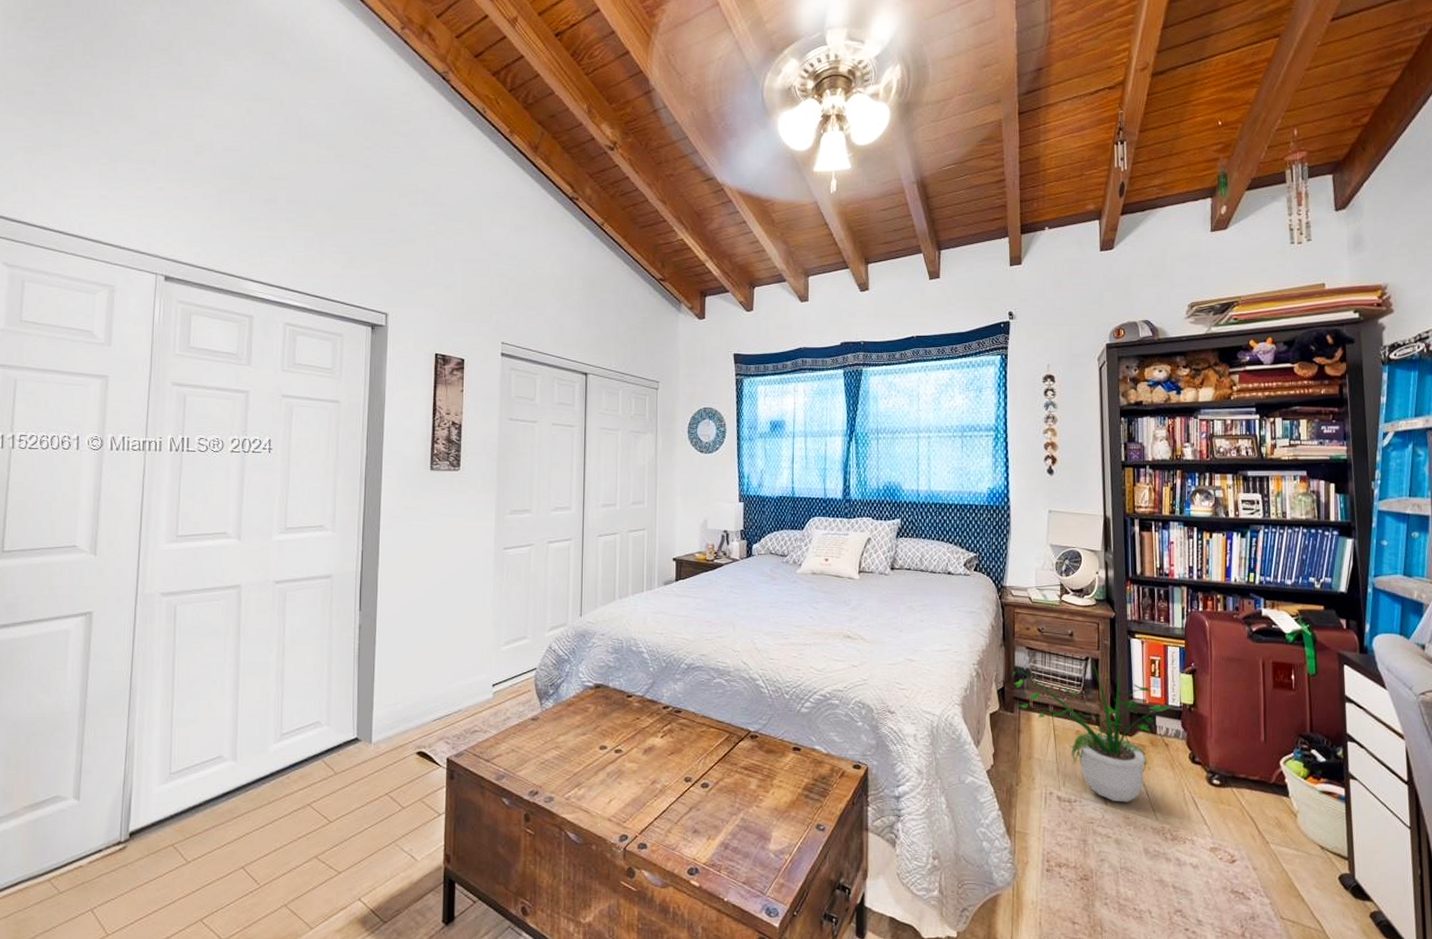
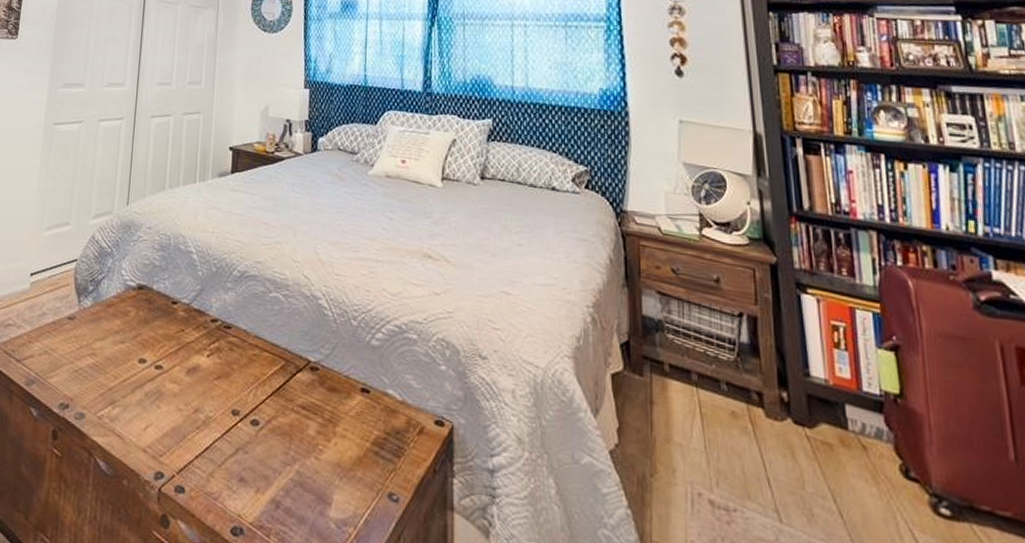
potted plant: present [1009,653,1174,802] -> none [634,307,871,523]

